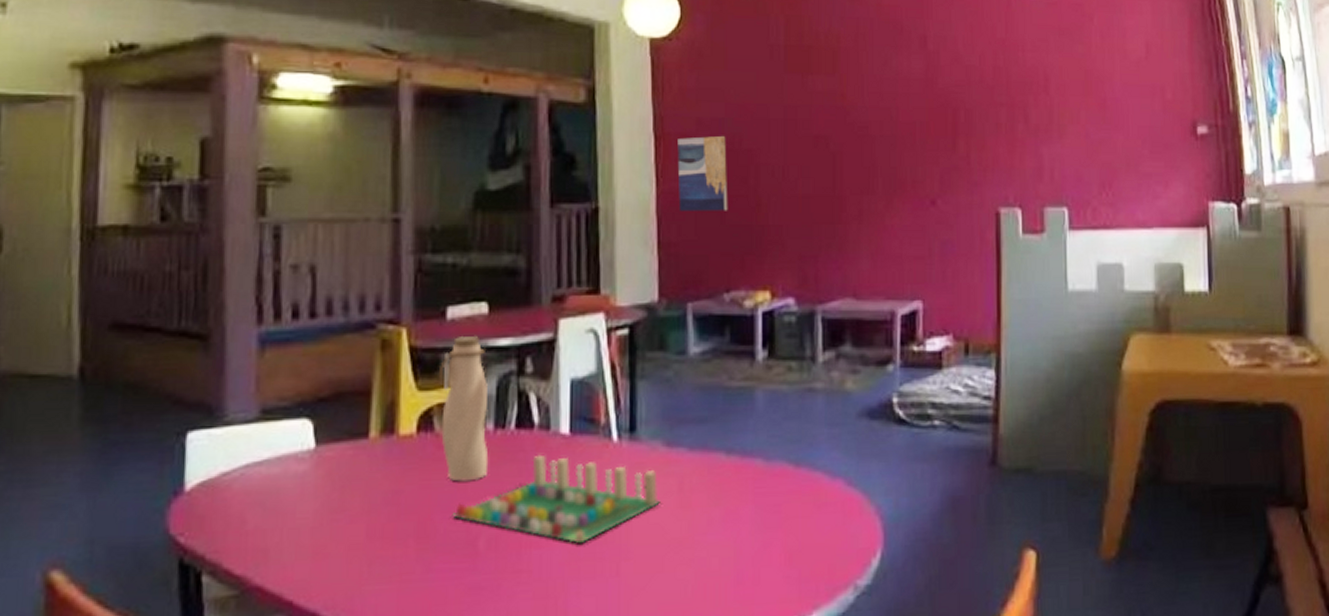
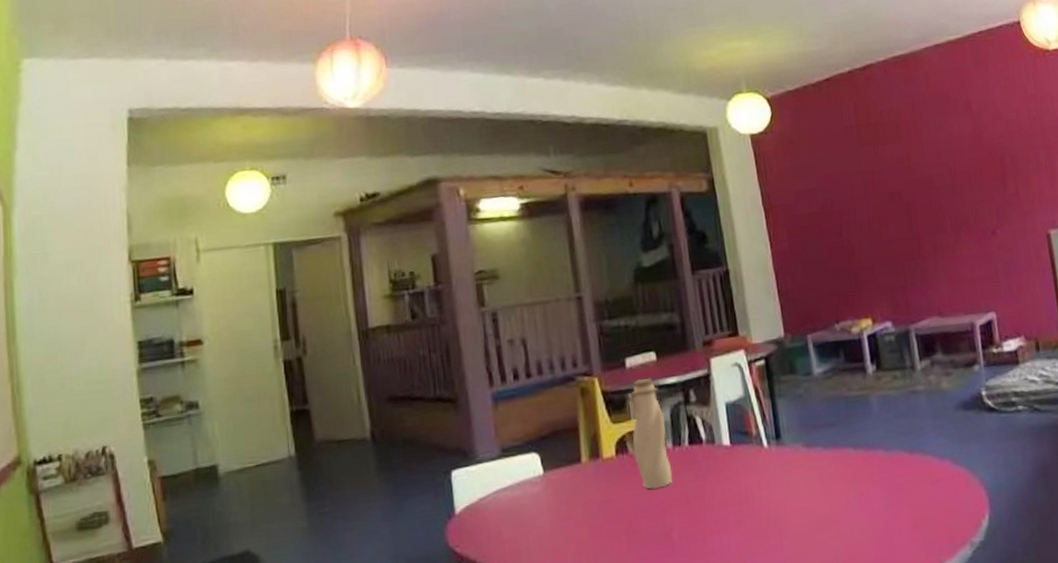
board game: present [452,454,662,544] -> none [650,463,808,528]
wall art: present [677,135,728,211] -> none [782,201,829,265]

